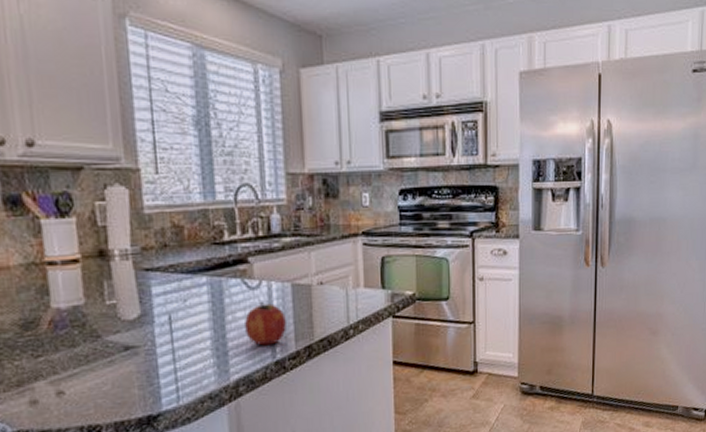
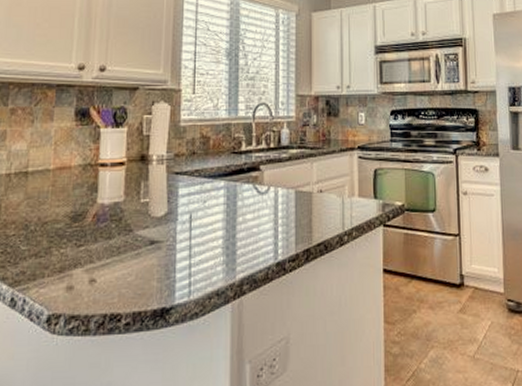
fruit: present [244,301,286,346] -> none [252,205,288,247]

